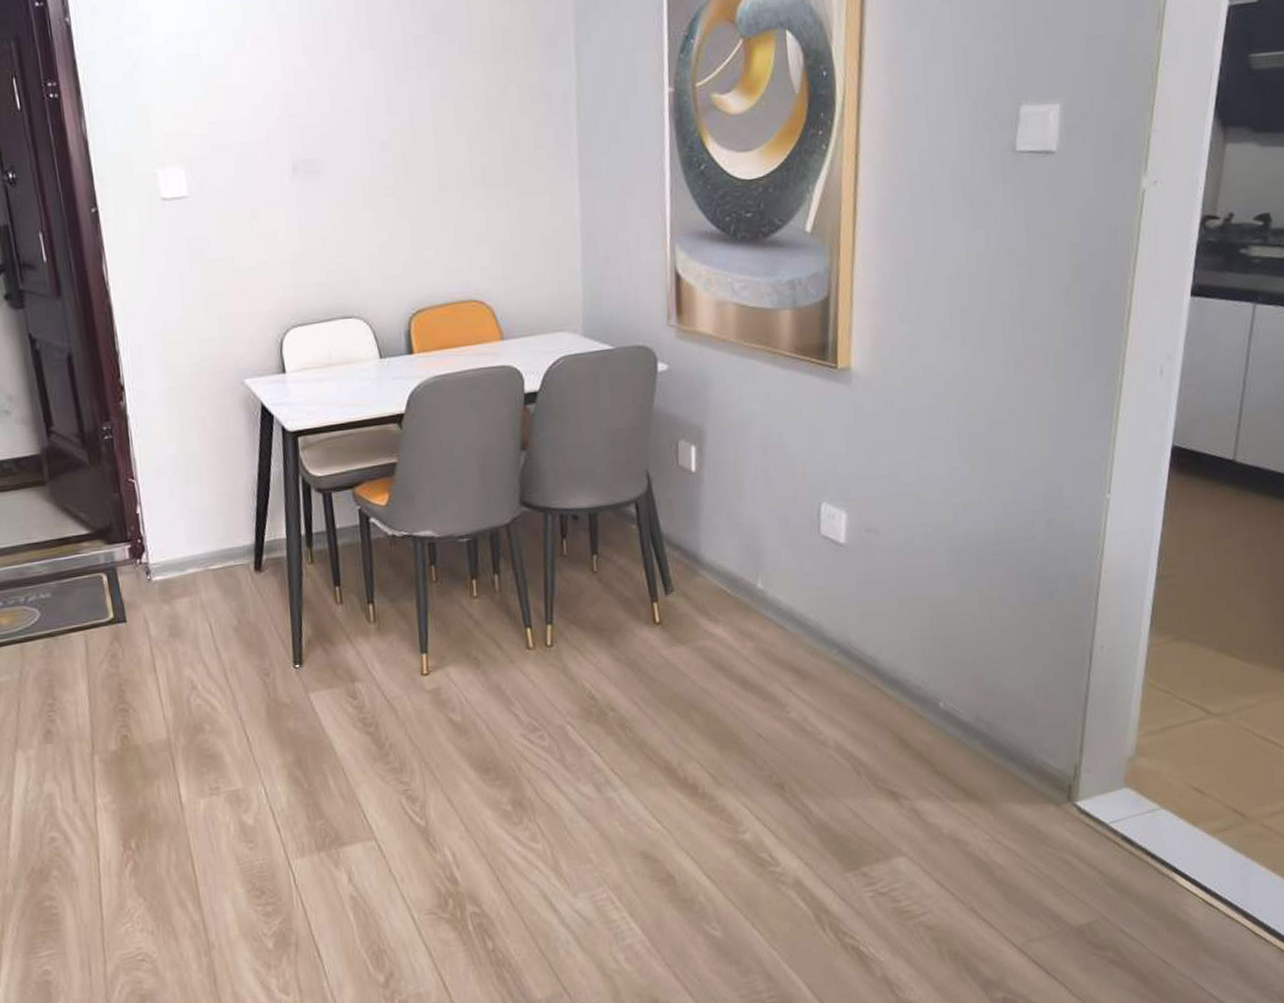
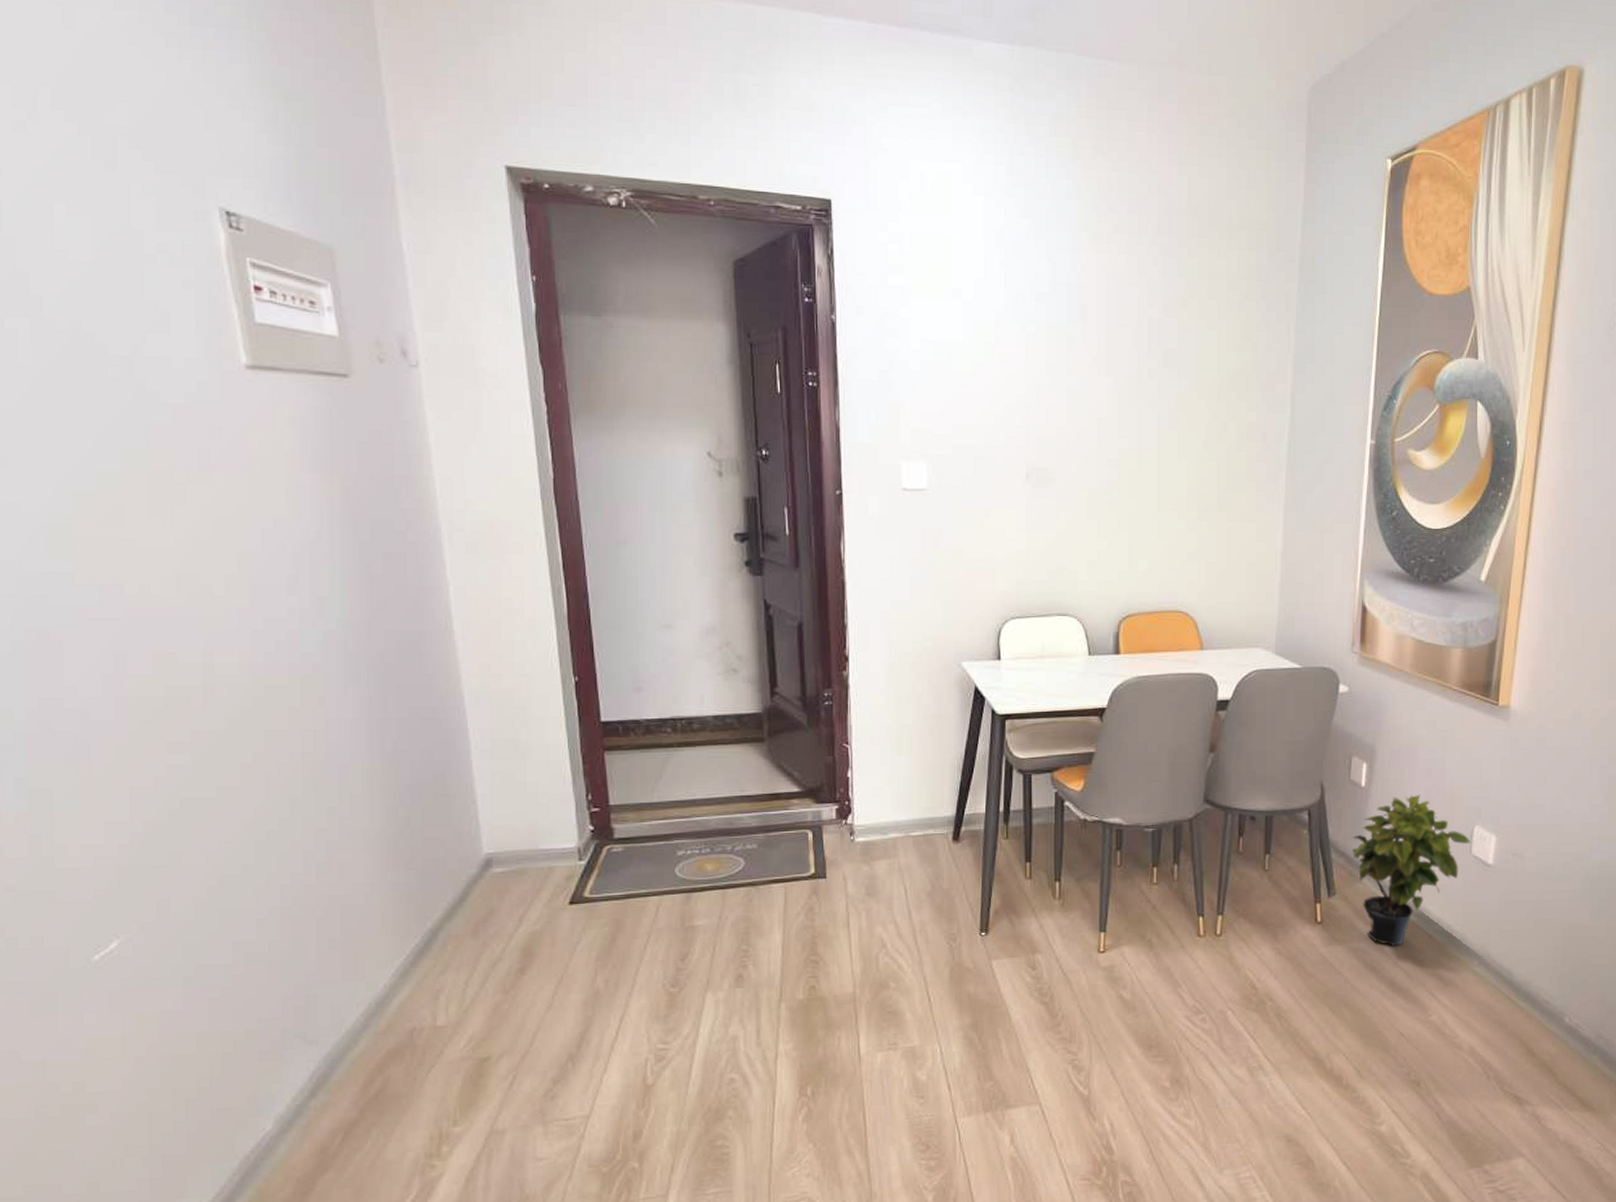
potted plant: none [687,474,819,642] -> present [1352,794,1471,946]

